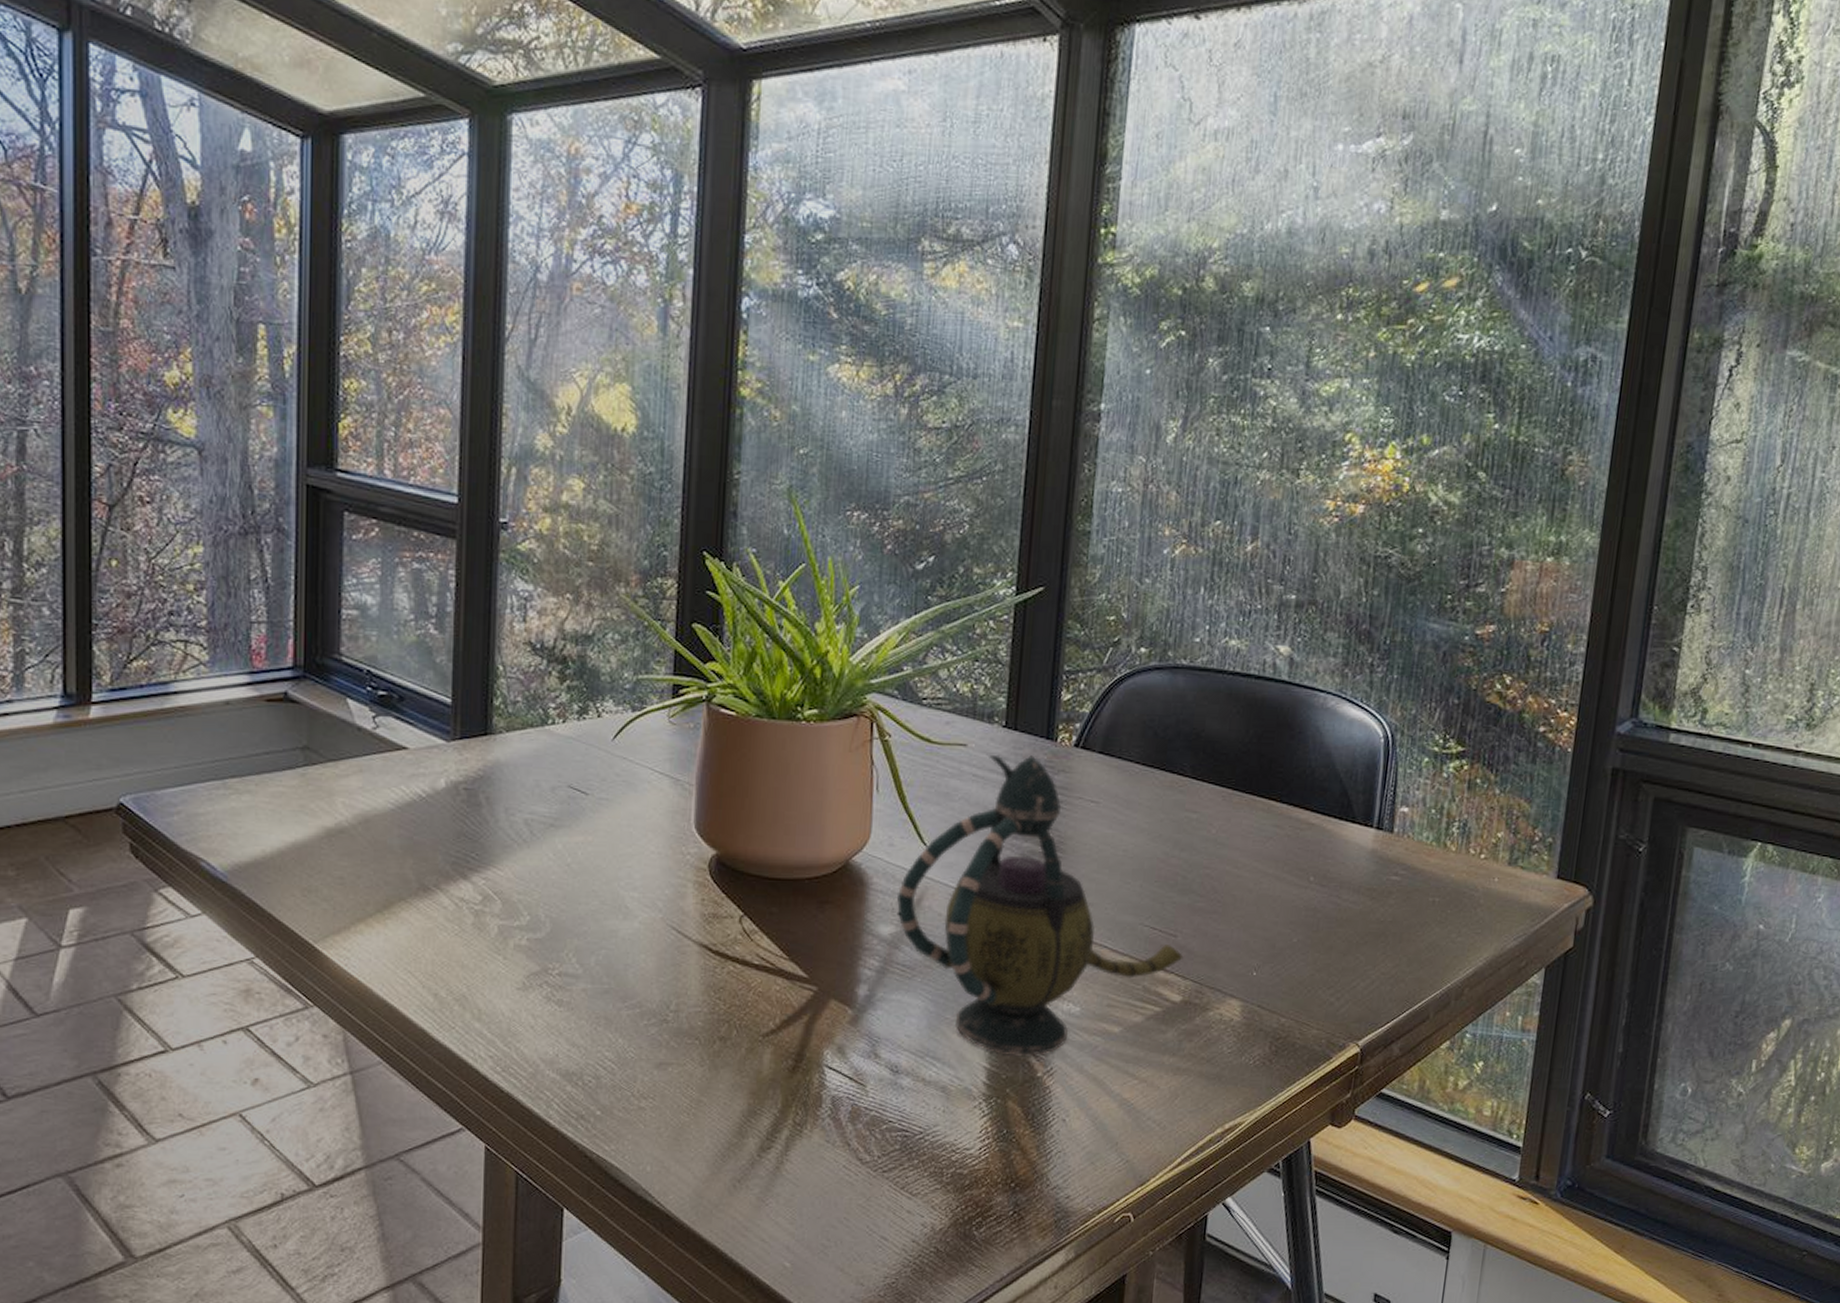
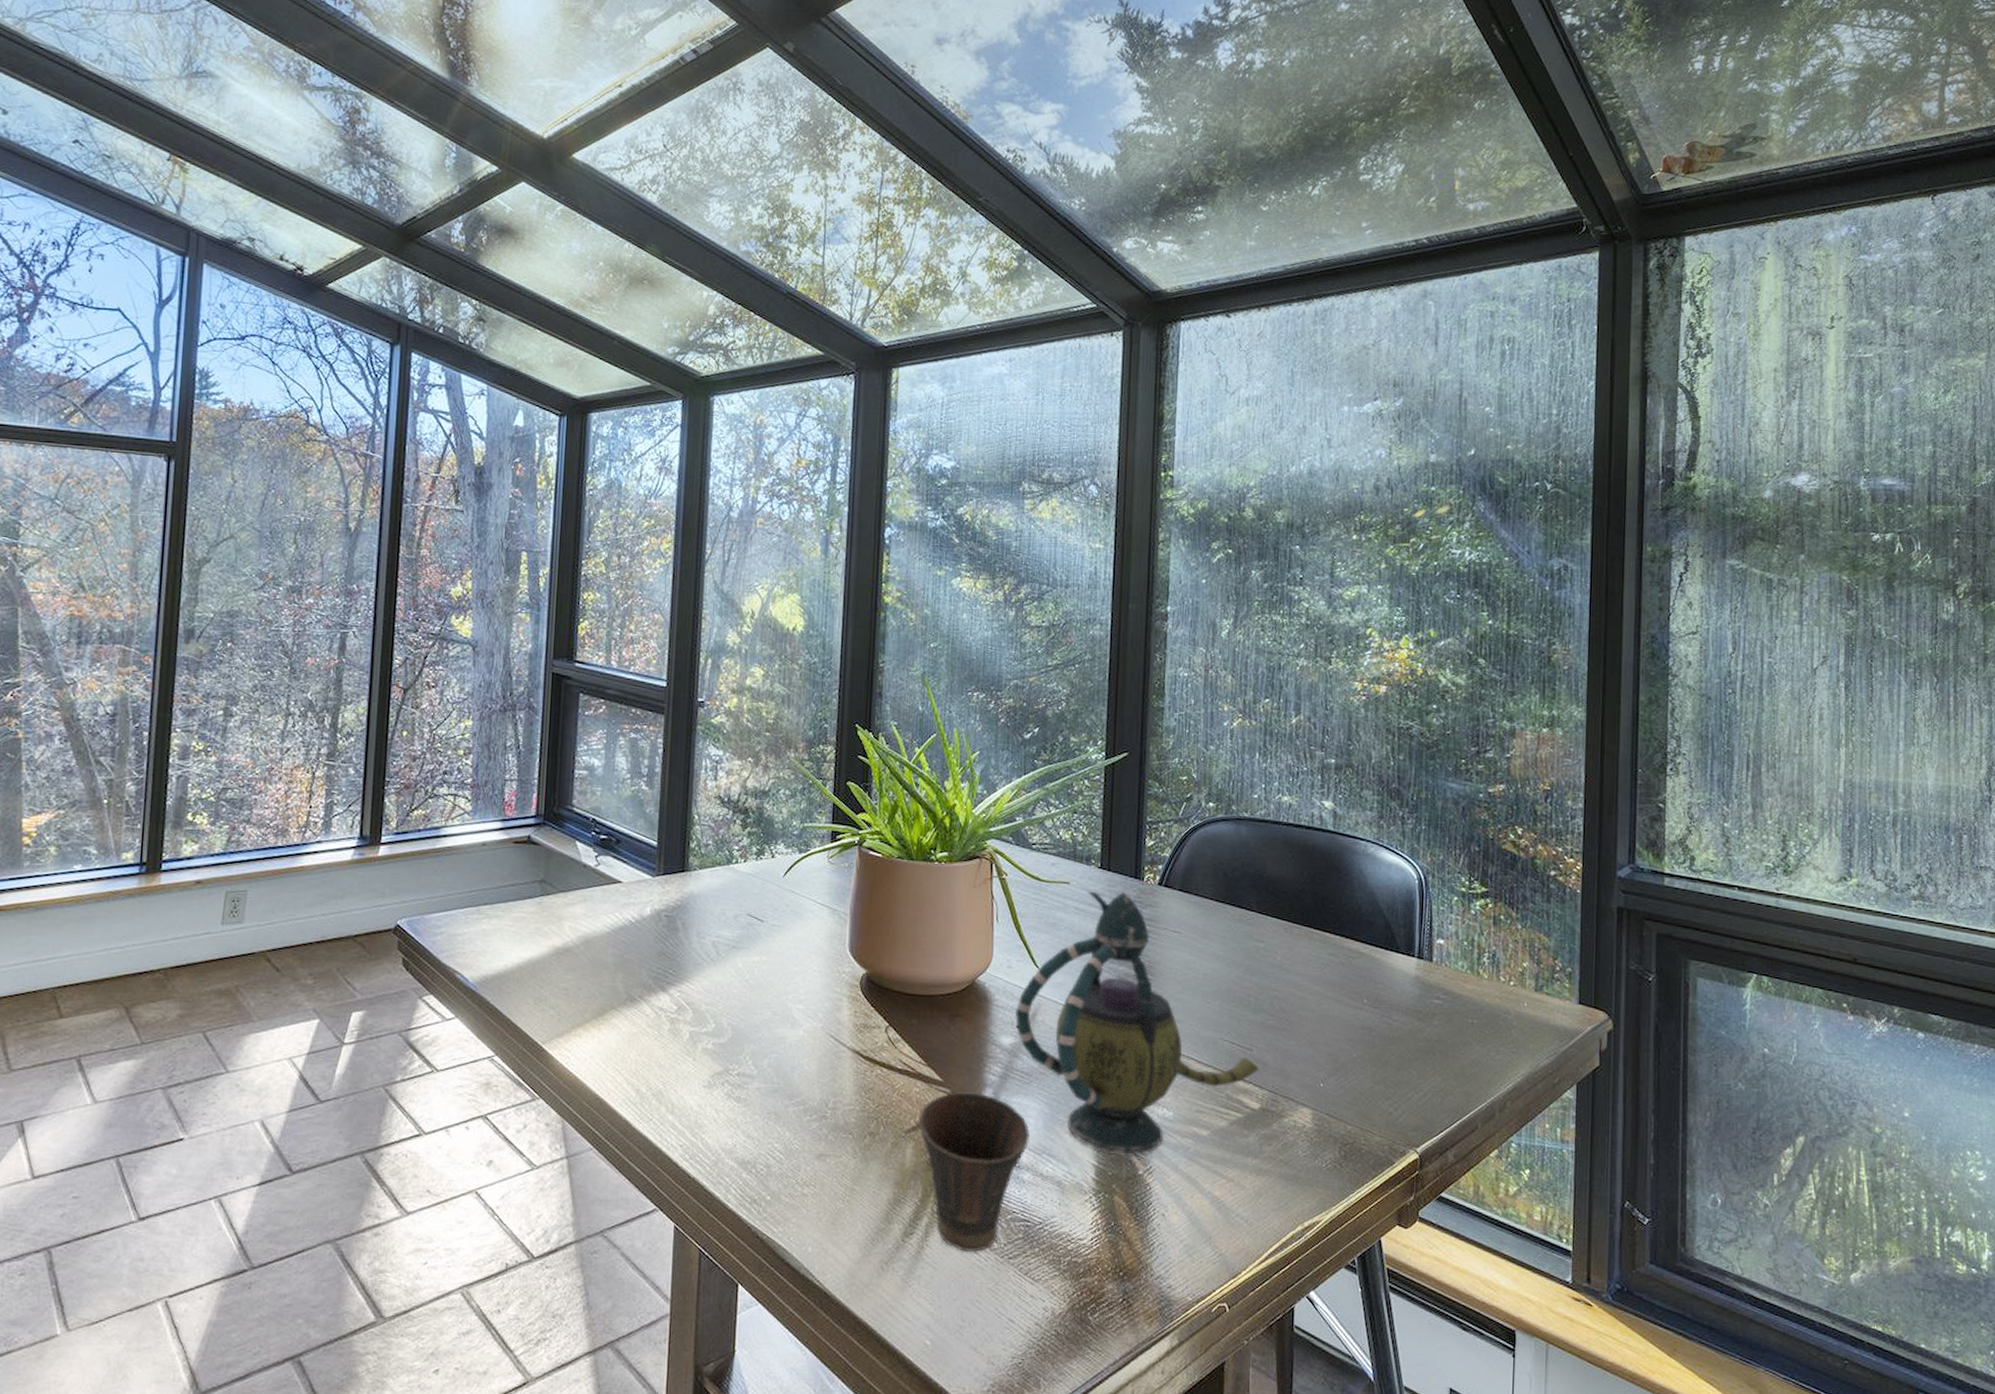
cup: none [778,989,911,1167] -> present [918,1092,1029,1253]

